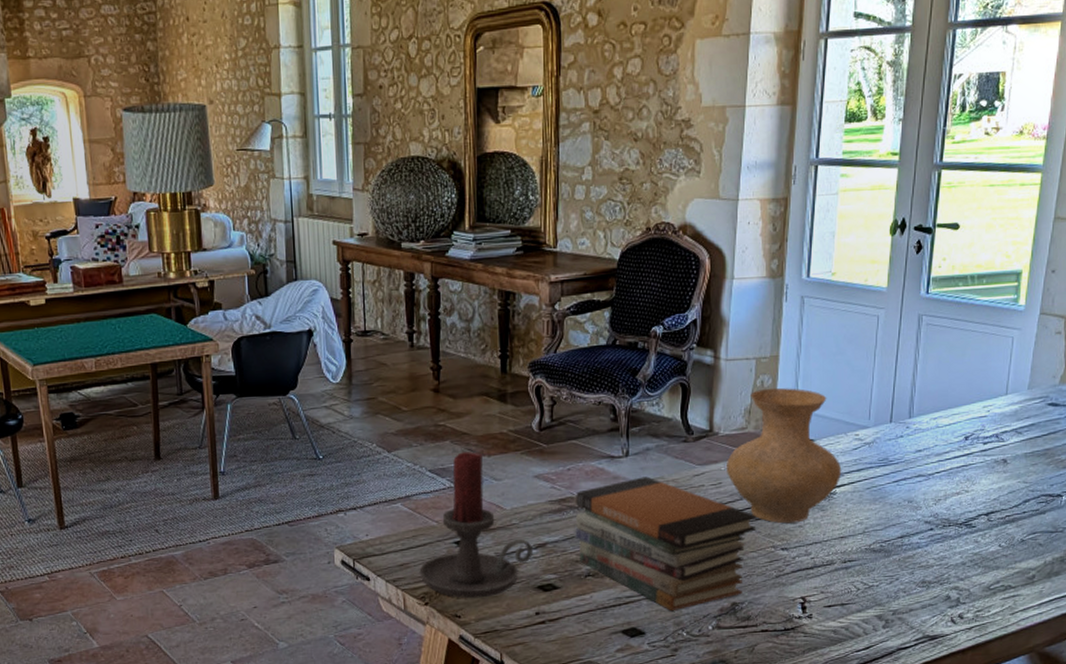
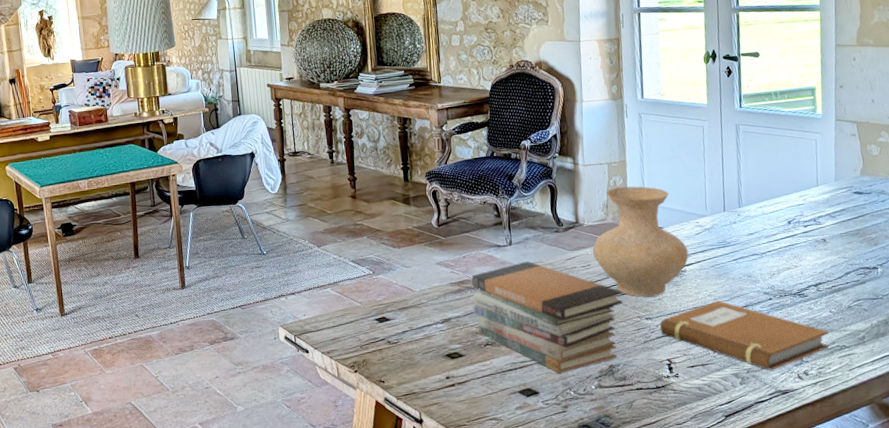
candle holder: present [419,451,533,599] -> none [348,245,440,366]
notebook: none [797,530,995,613] -> present [659,301,829,371]

